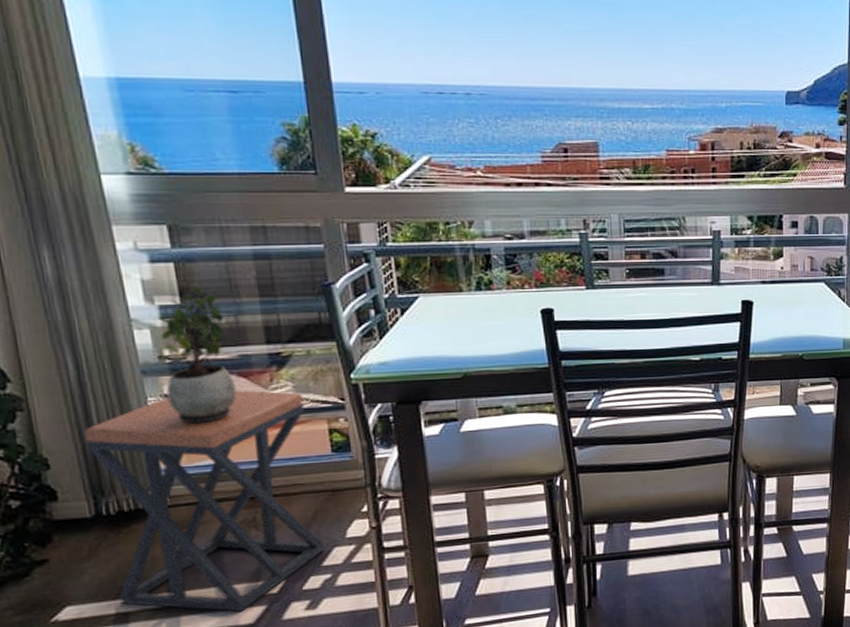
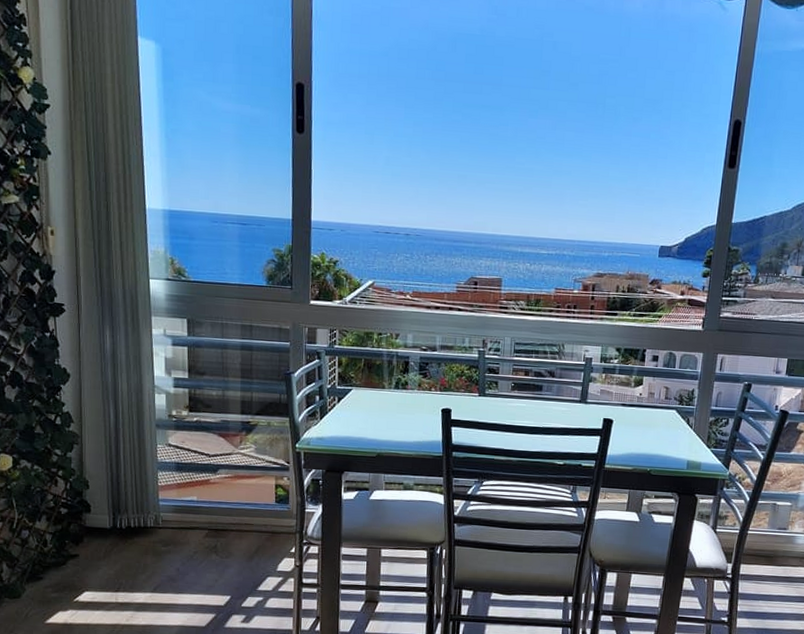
stool: present [84,390,325,612] -> none [114,446,261,616]
potted plant: present [157,285,238,425] -> none [170,365,217,469]

